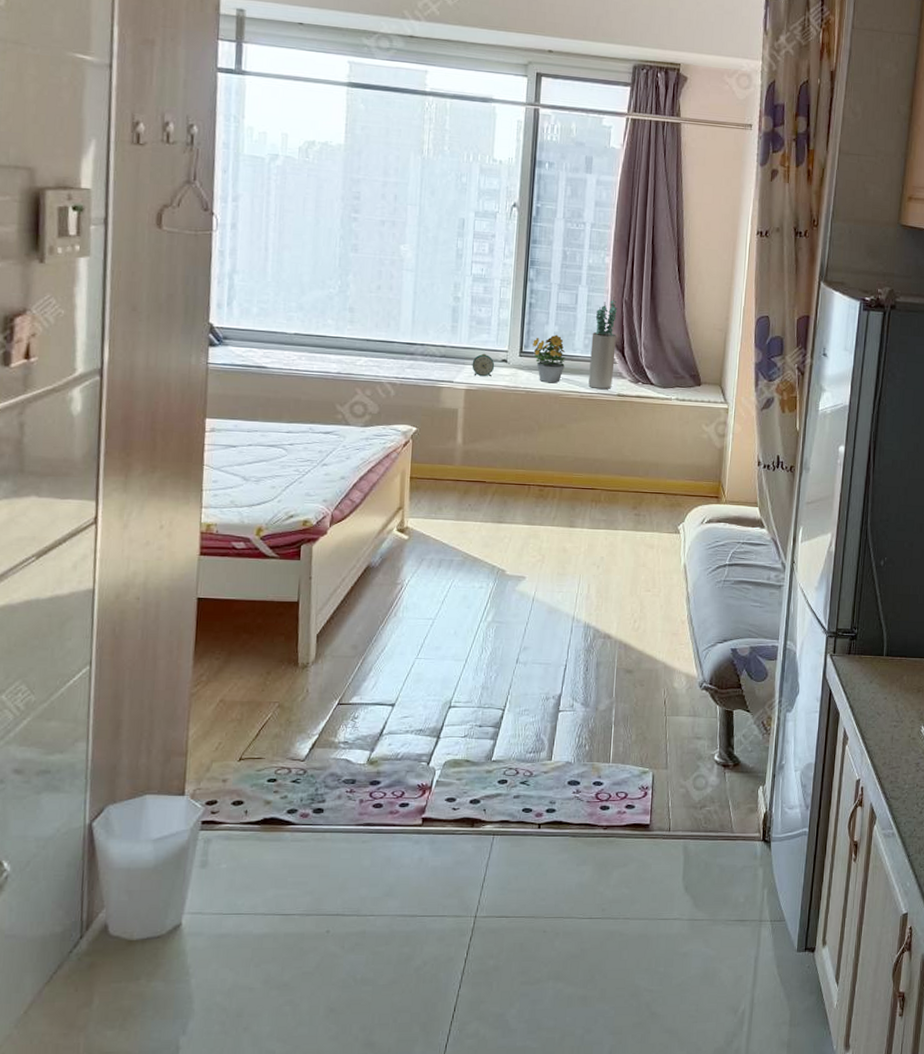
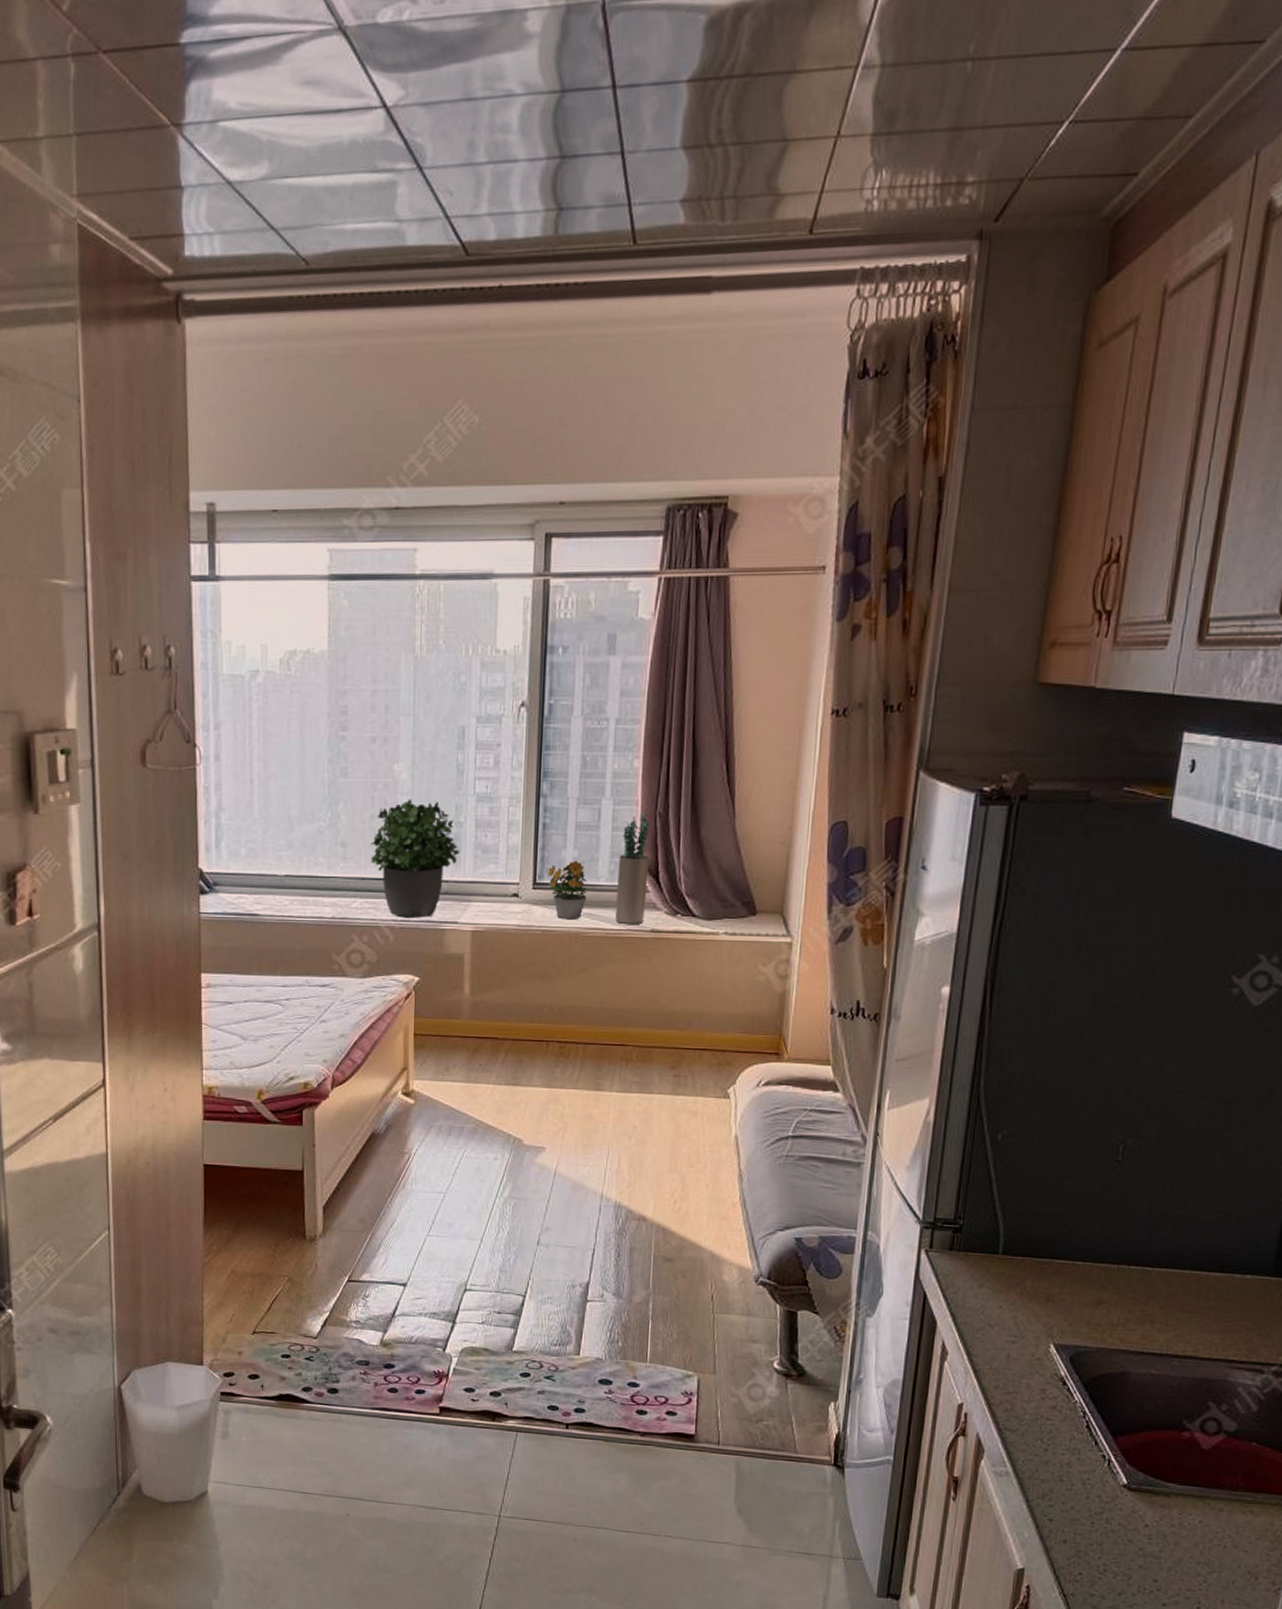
potted plant: none [376,275,456,377] -> present [370,799,459,918]
alarm clock: present [472,353,495,377] -> none [478,887,505,916]

